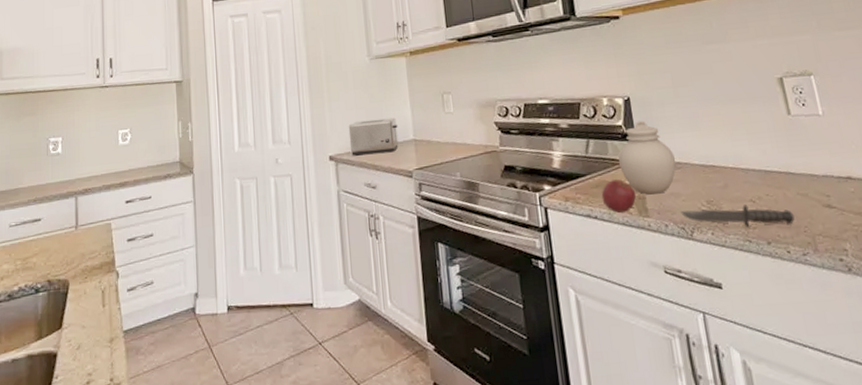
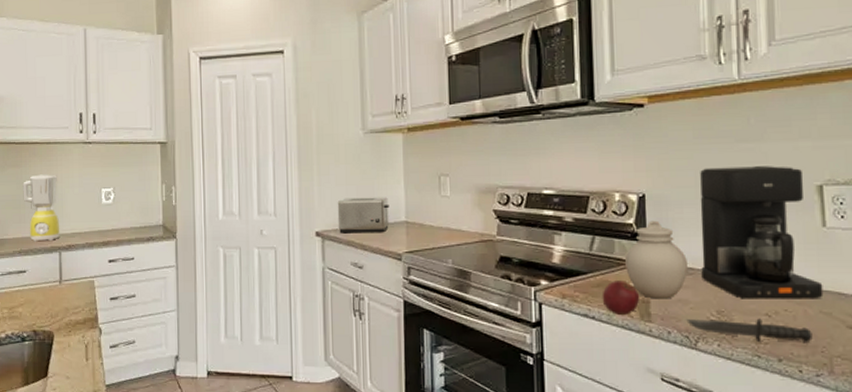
blender: none [39,120,77,189] -> present [23,174,60,242]
coffee maker: none [675,63,798,187] -> present [700,166,824,299]

